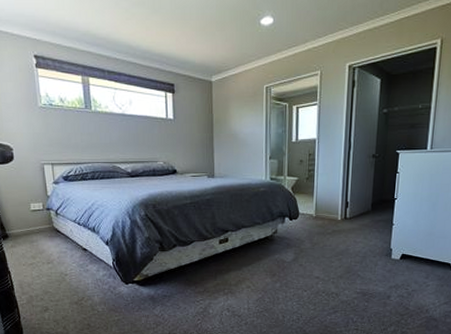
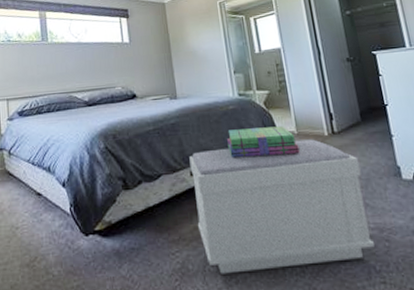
bench: none [219,222,361,318] -> present [189,139,375,274]
stack of books: none [254,209,314,233] -> present [227,126,300,157]

